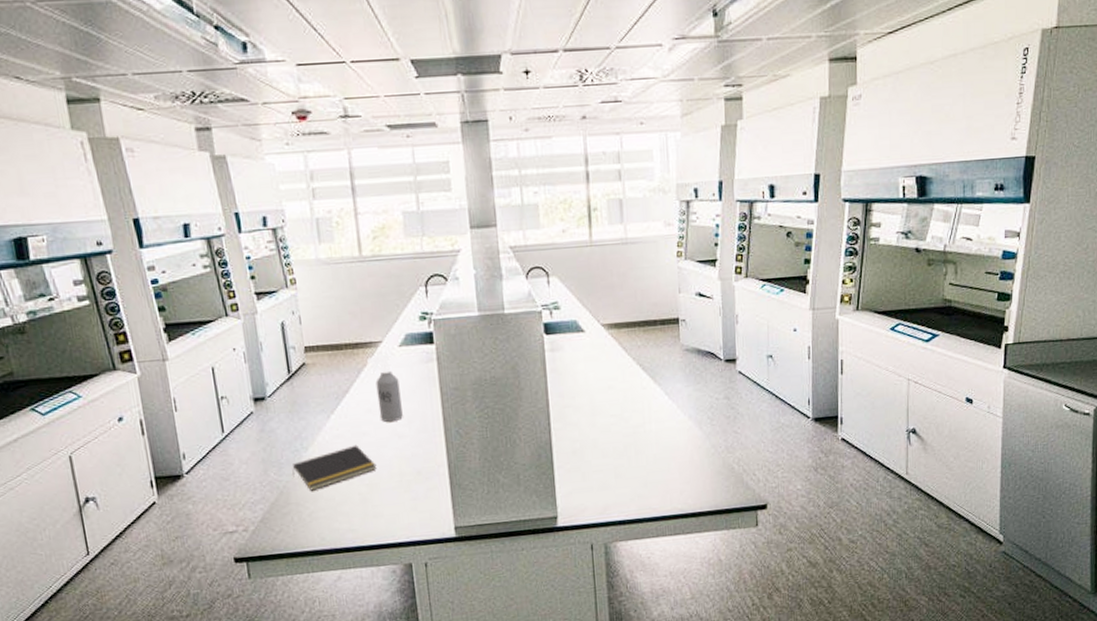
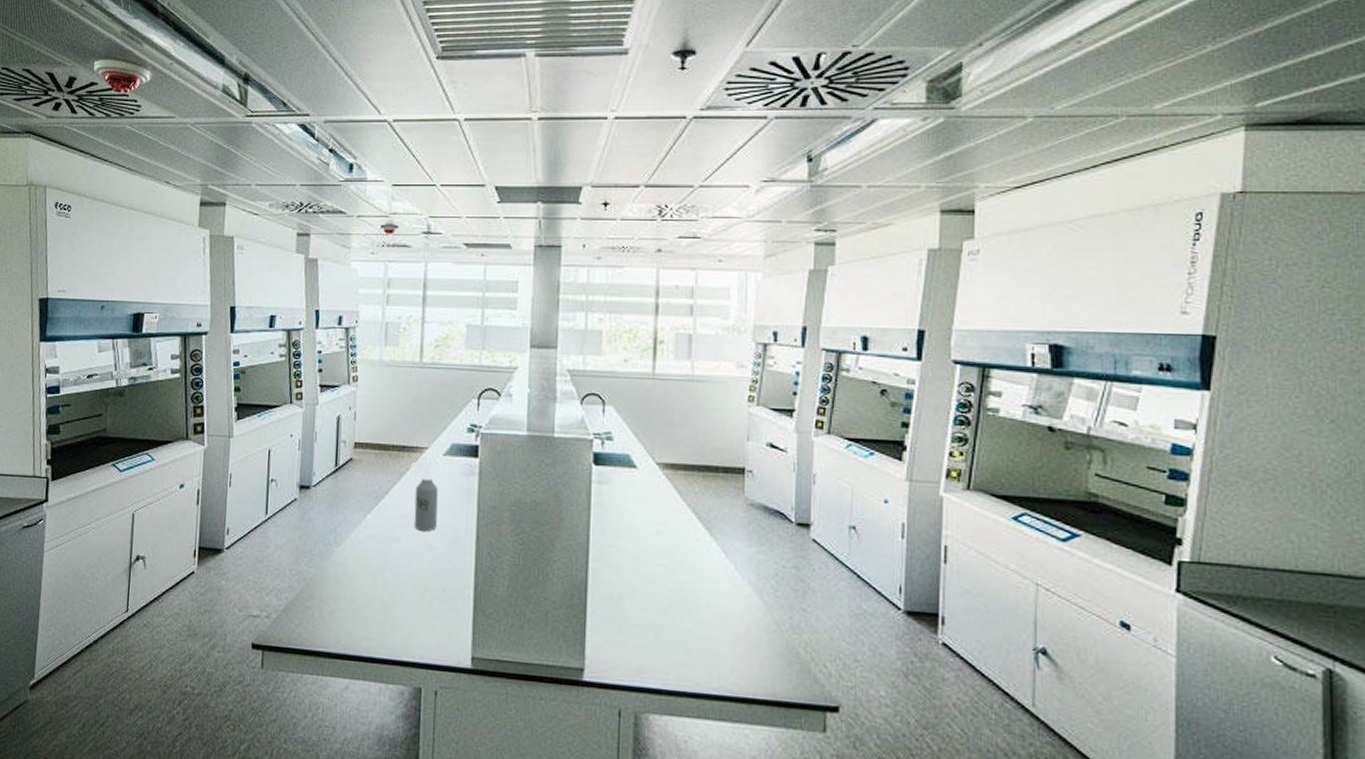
notepad: present [292,444,377,491] -> none [321,548,403,589]

